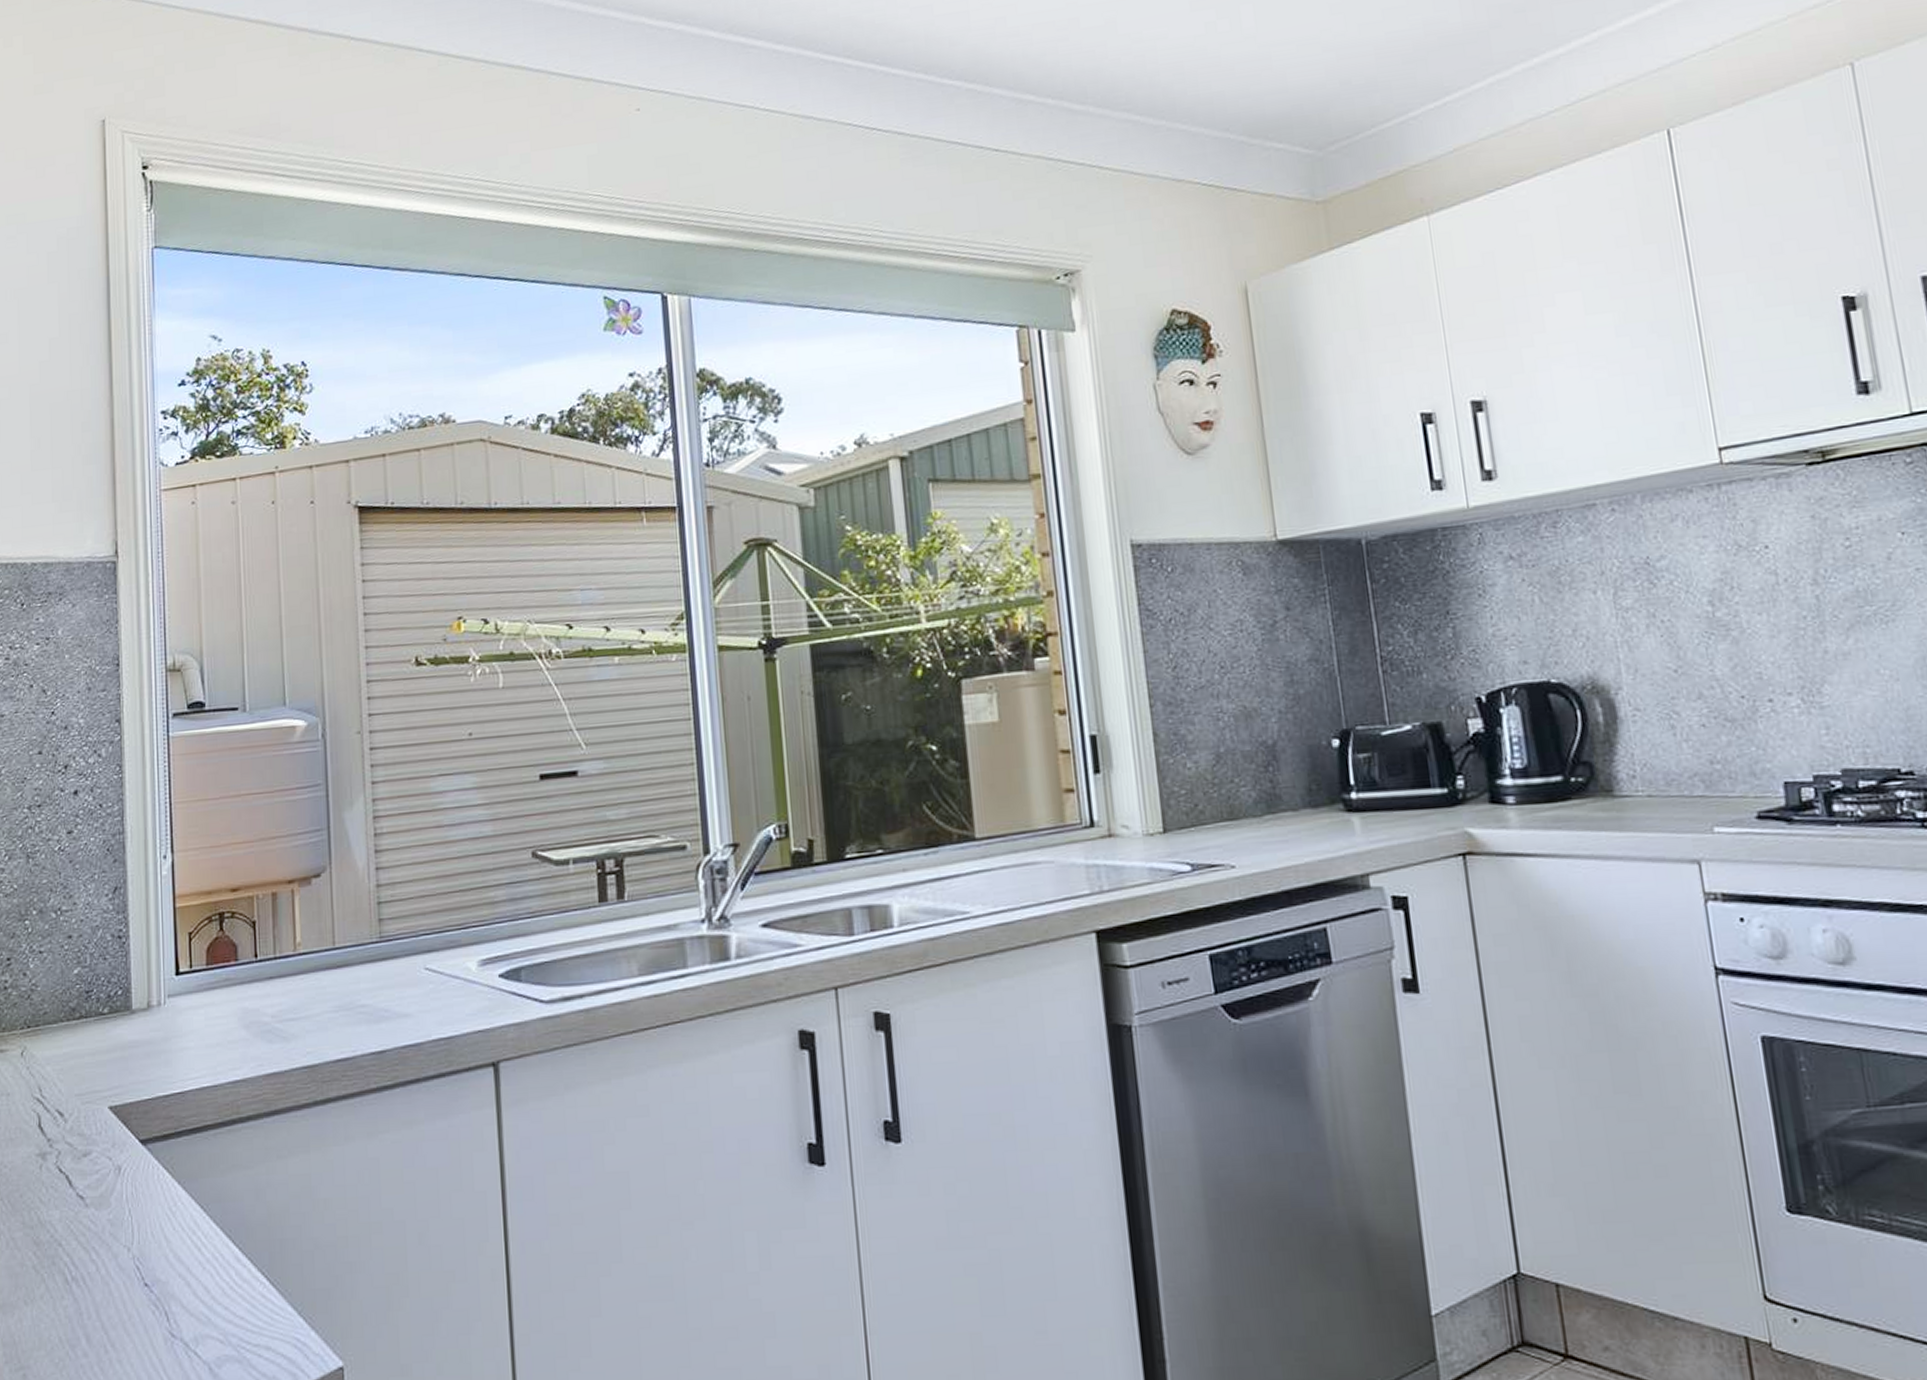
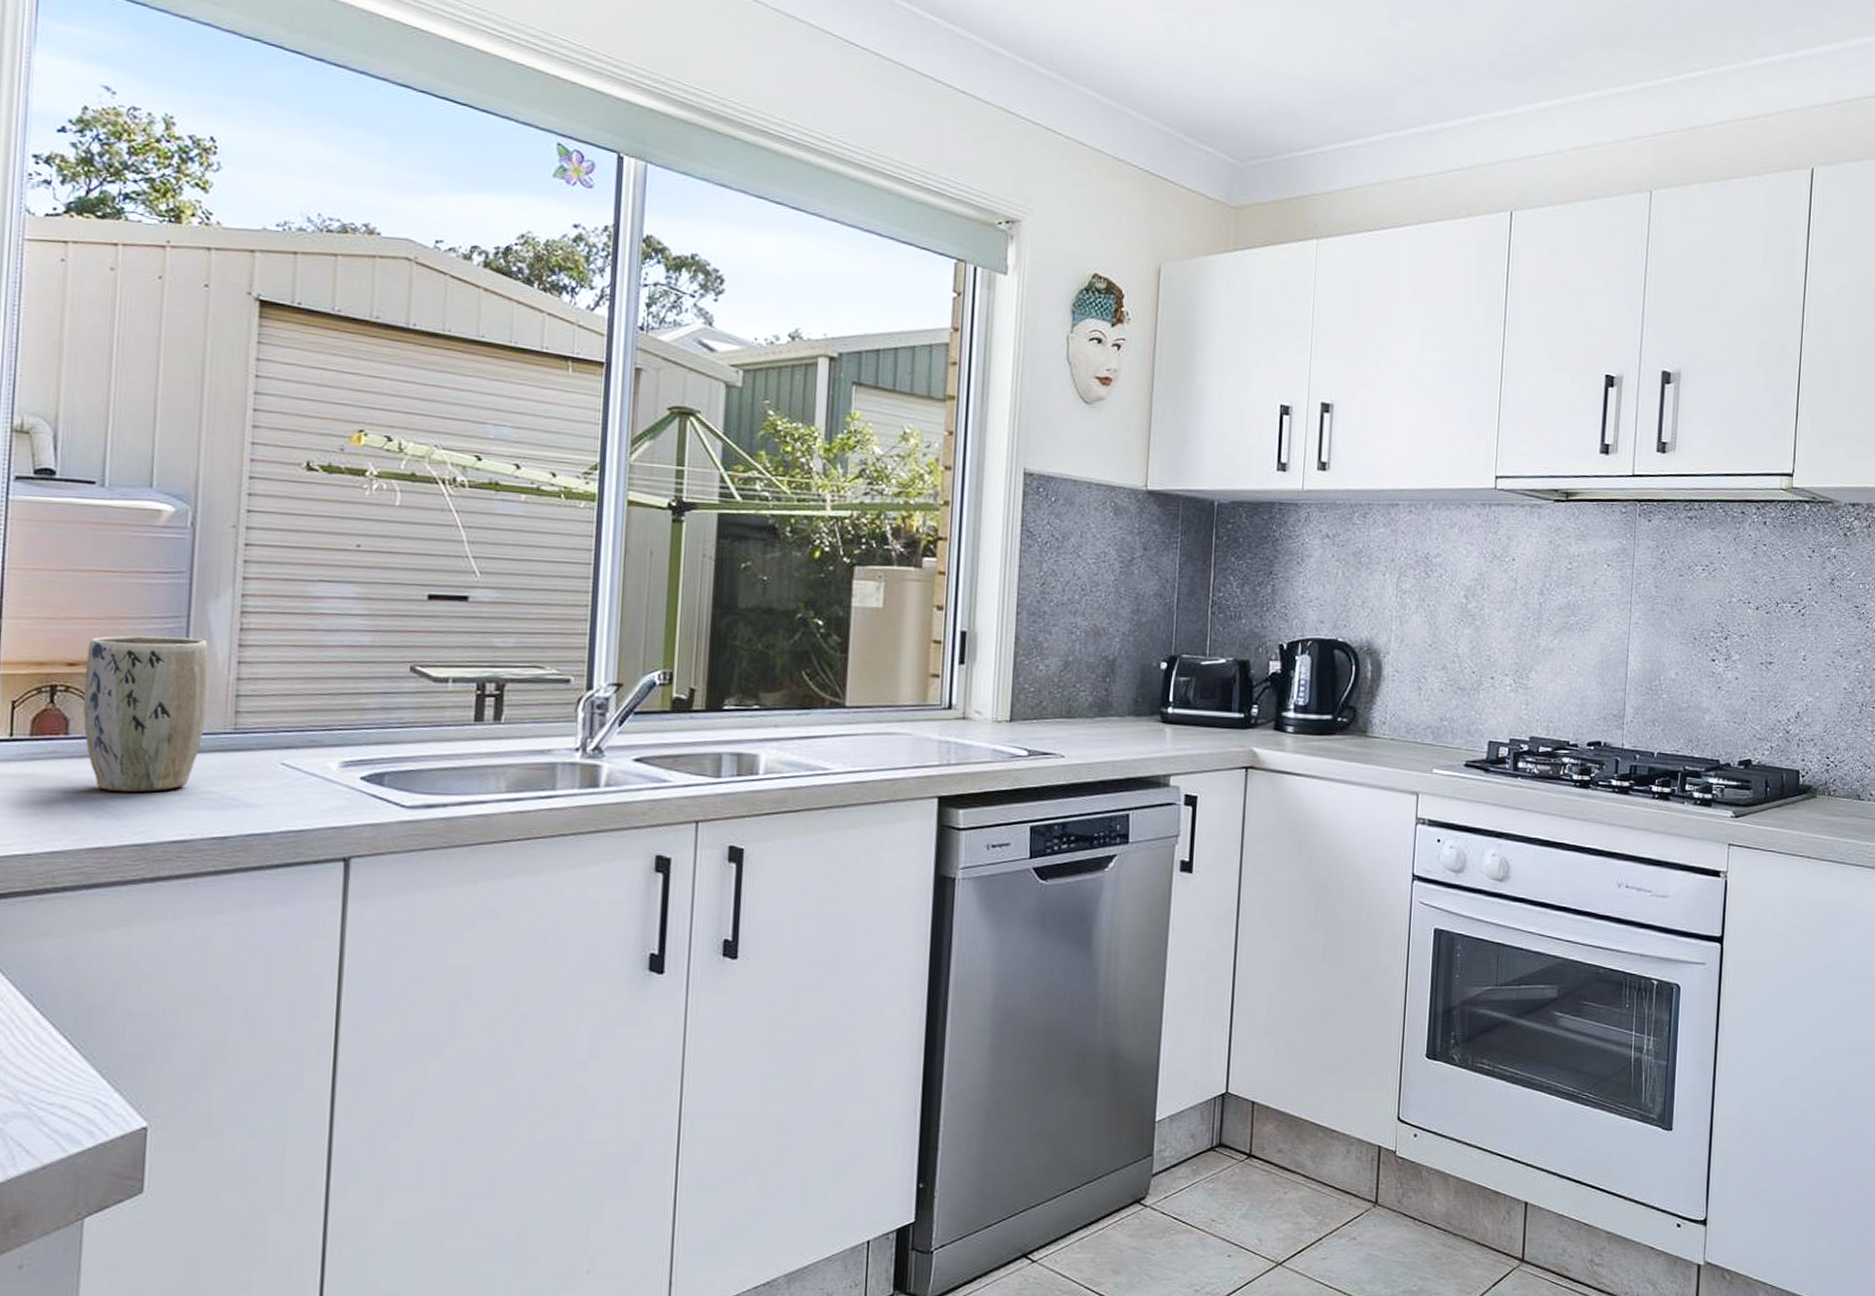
plant pot: none [246,849,354,1014] -> present [83,635,210,792]

